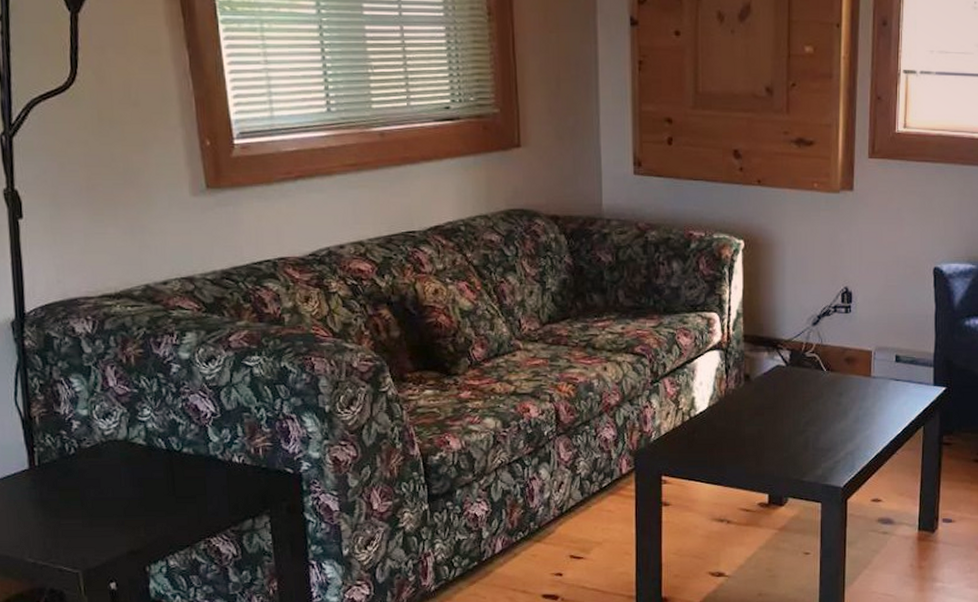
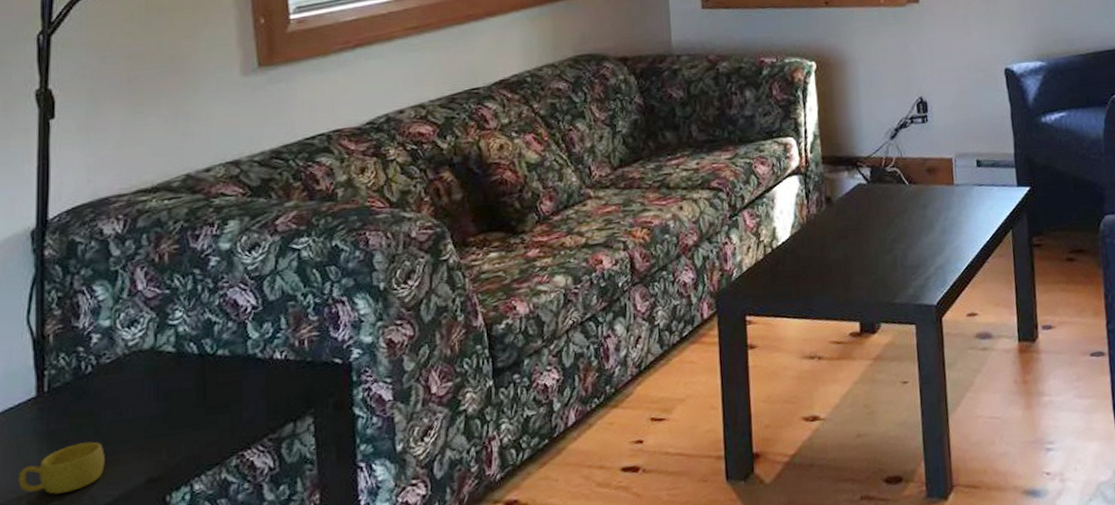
cup: none [20,513,92,553] -> present [18,441,105,495]

